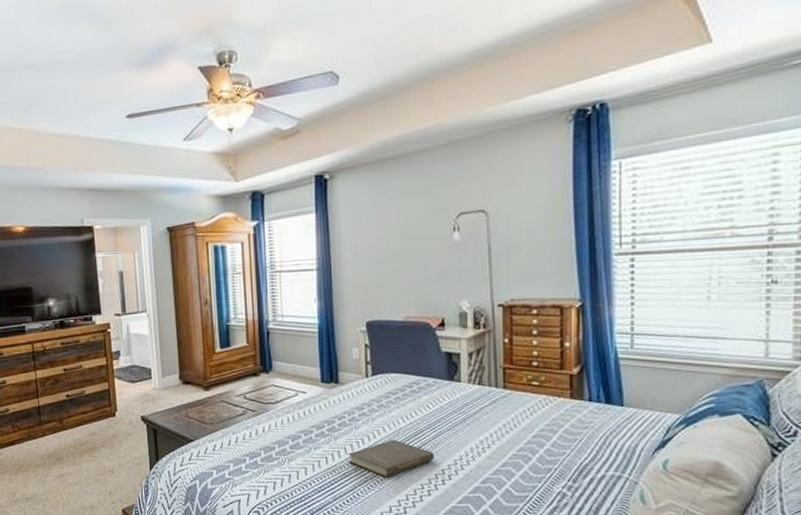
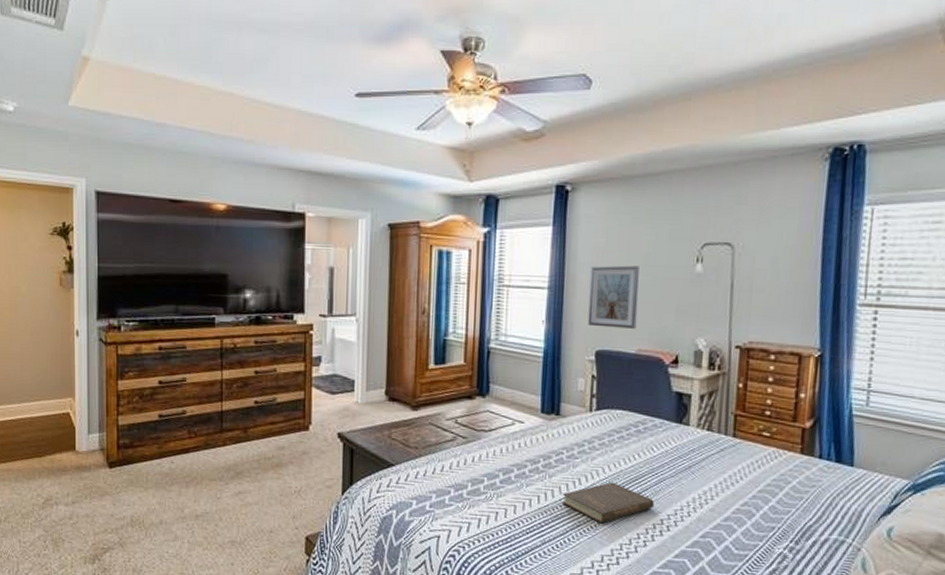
picture frame: none [353,240,402,300] -> present [588,265,639,329]

